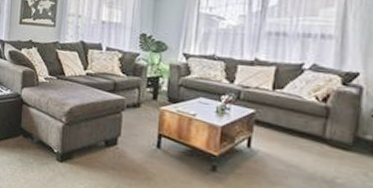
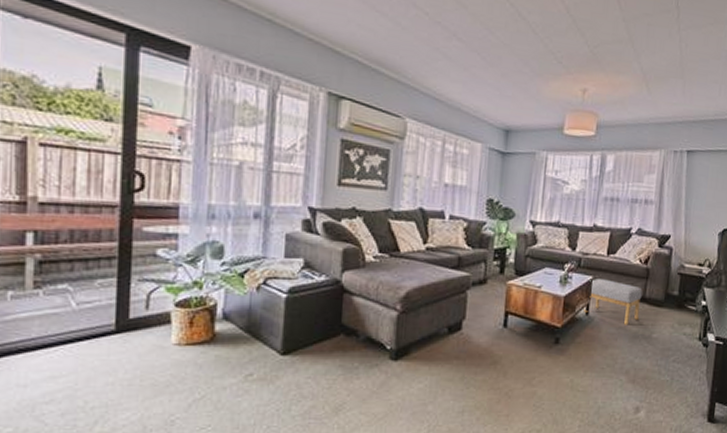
footstool: none [245,112,321,165] -> present [584,279,643,325]

